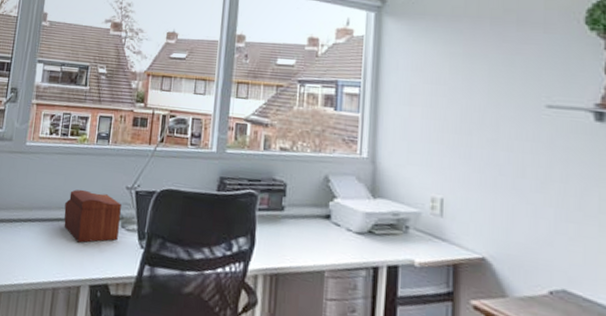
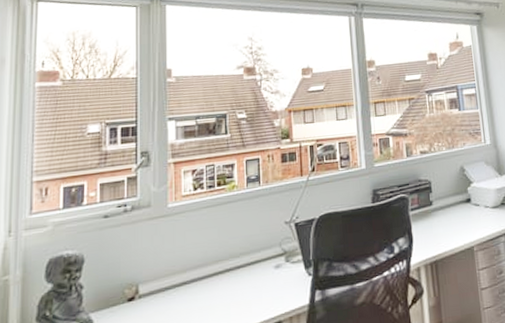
sewing box: present [64,189,121,243] -> none [222,234,284,290]

